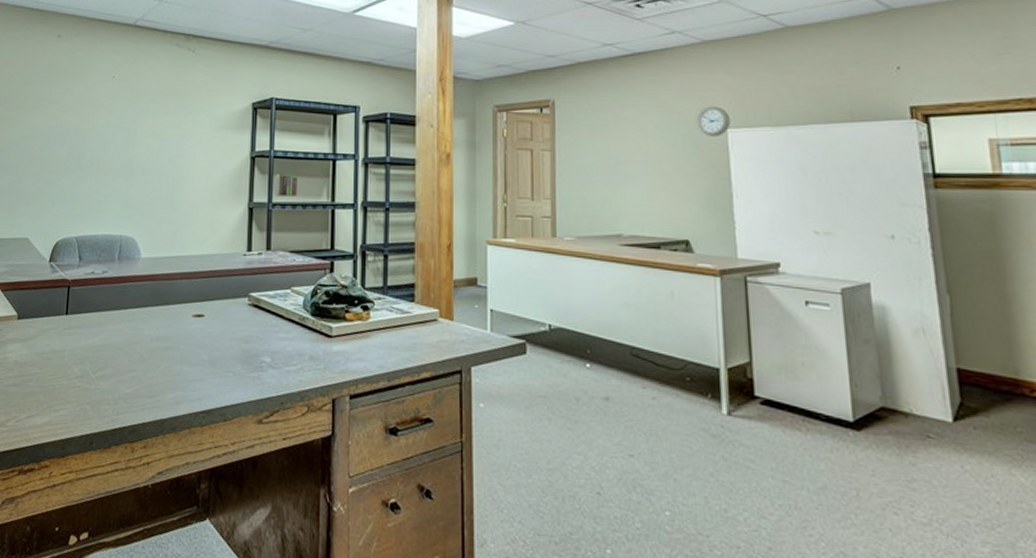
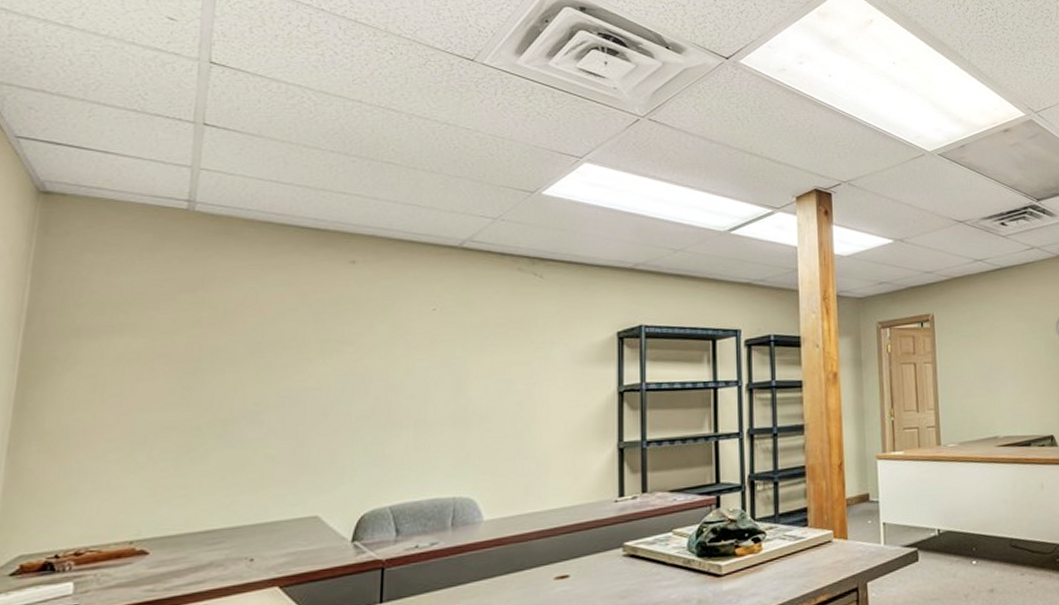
books: present [275,173,297,197] -> none [649,406,675,433]

